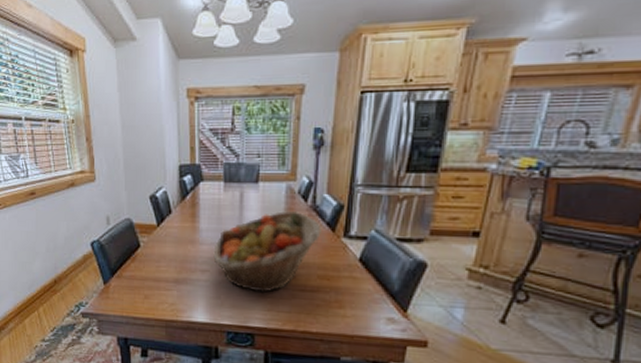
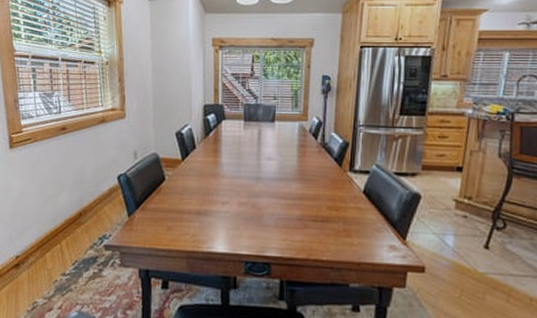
fruit basket: present [213,210,323,294] -> none [233,147,331,224]

